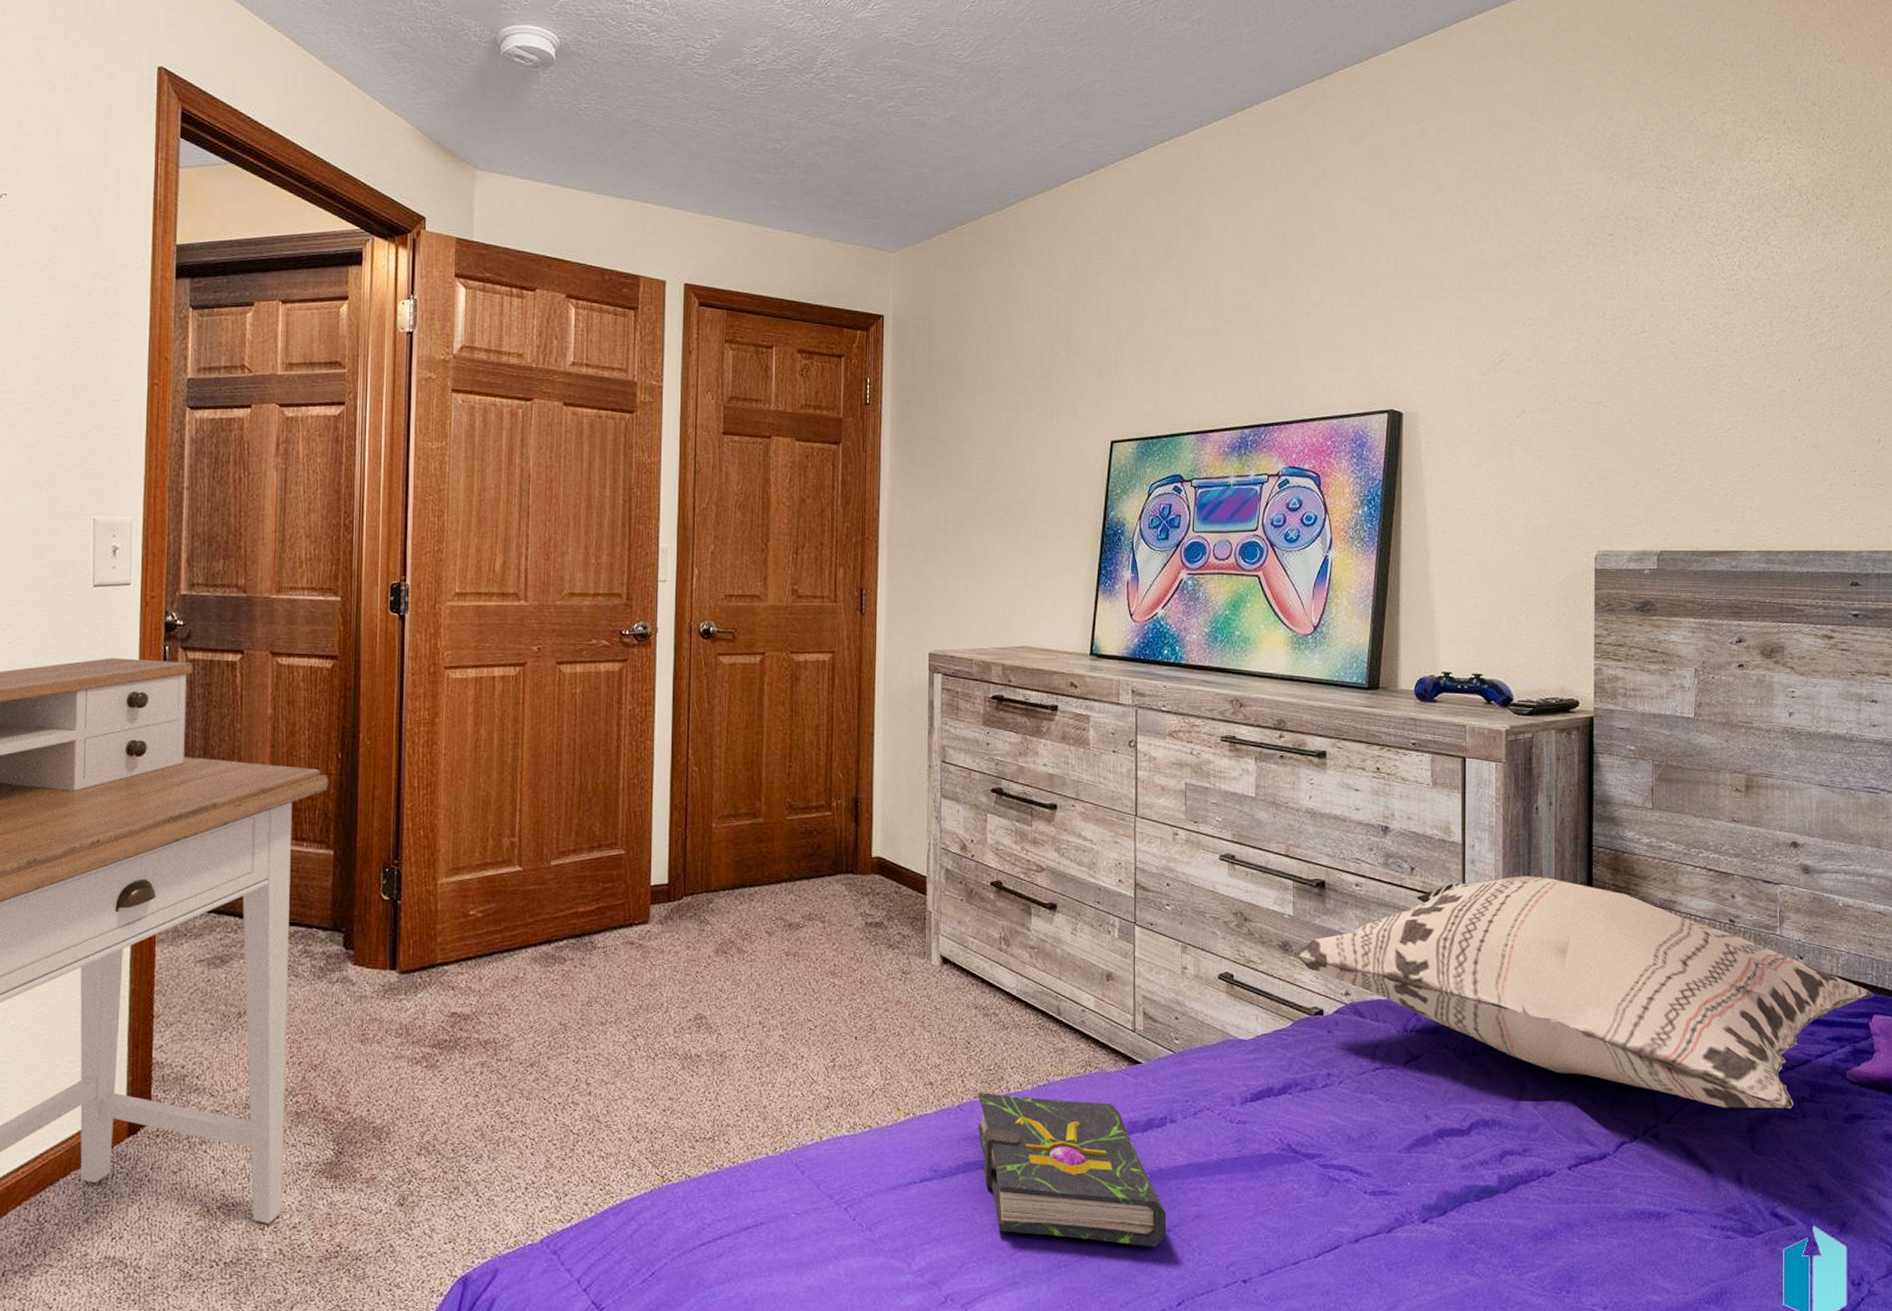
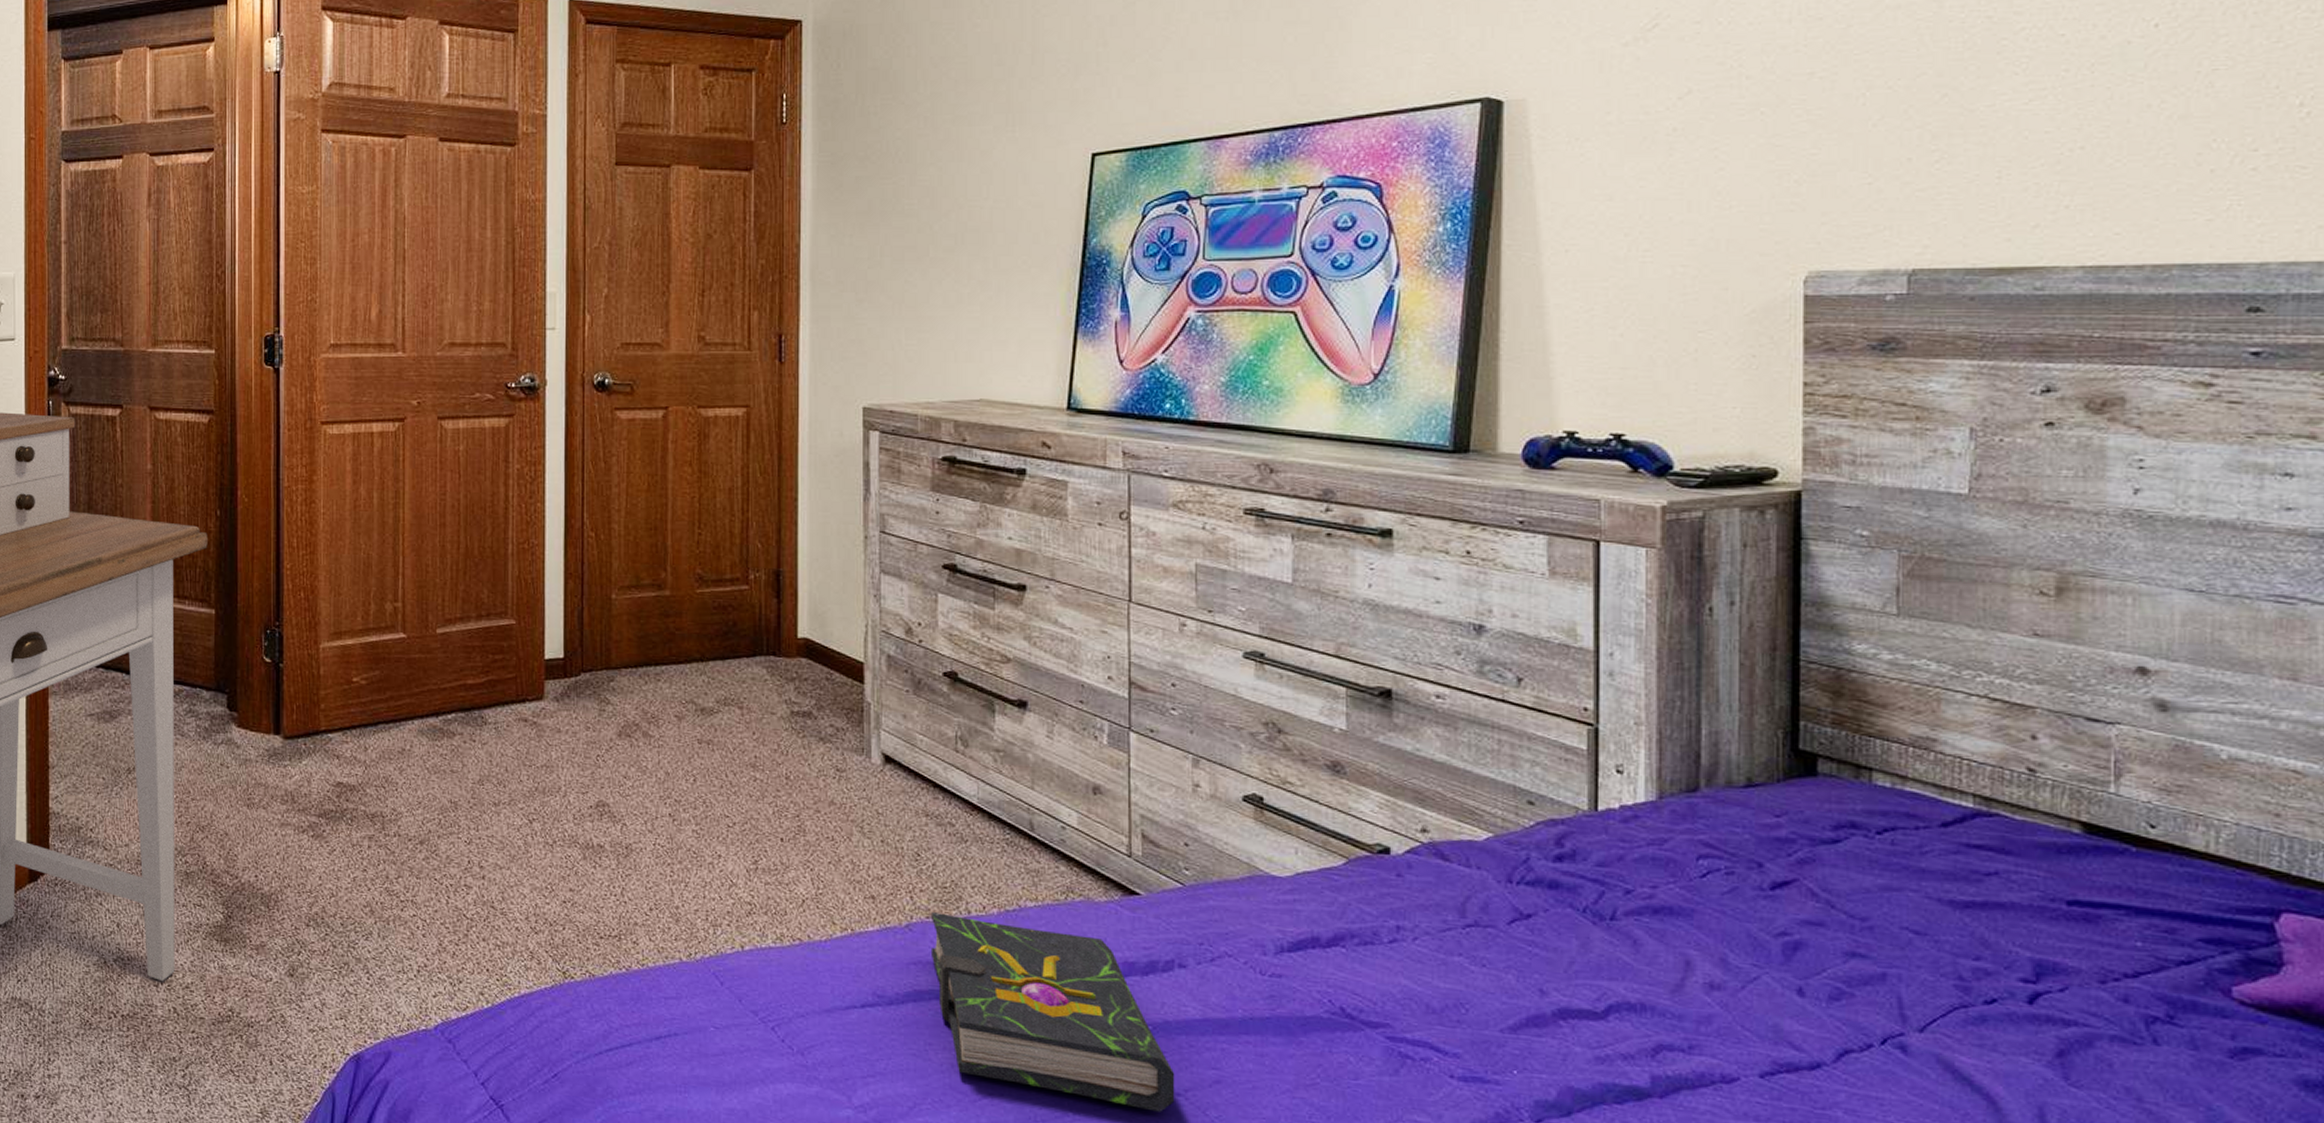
decorative pillow: present [1292,876,1873,1109] -> none [1345,695,2283,1031]

